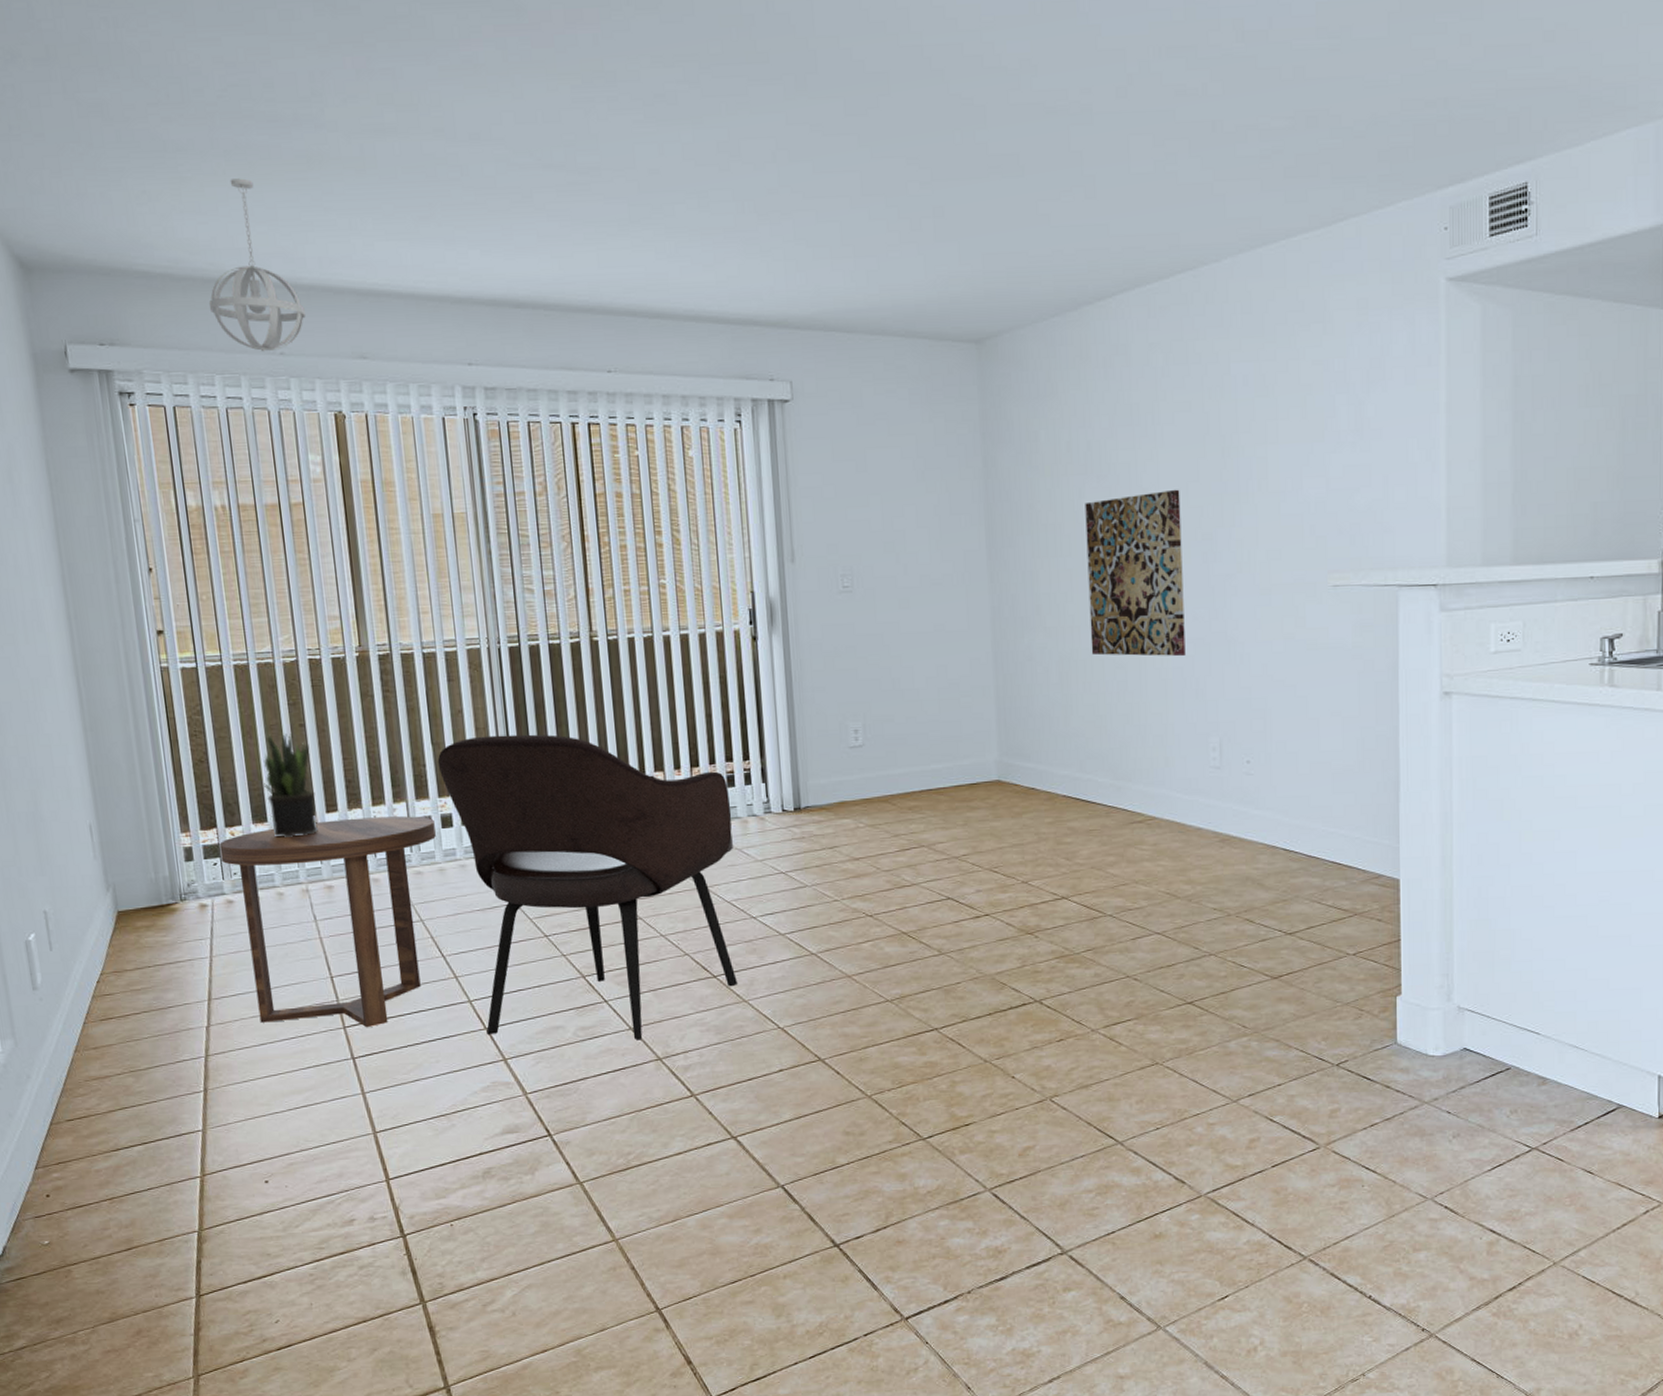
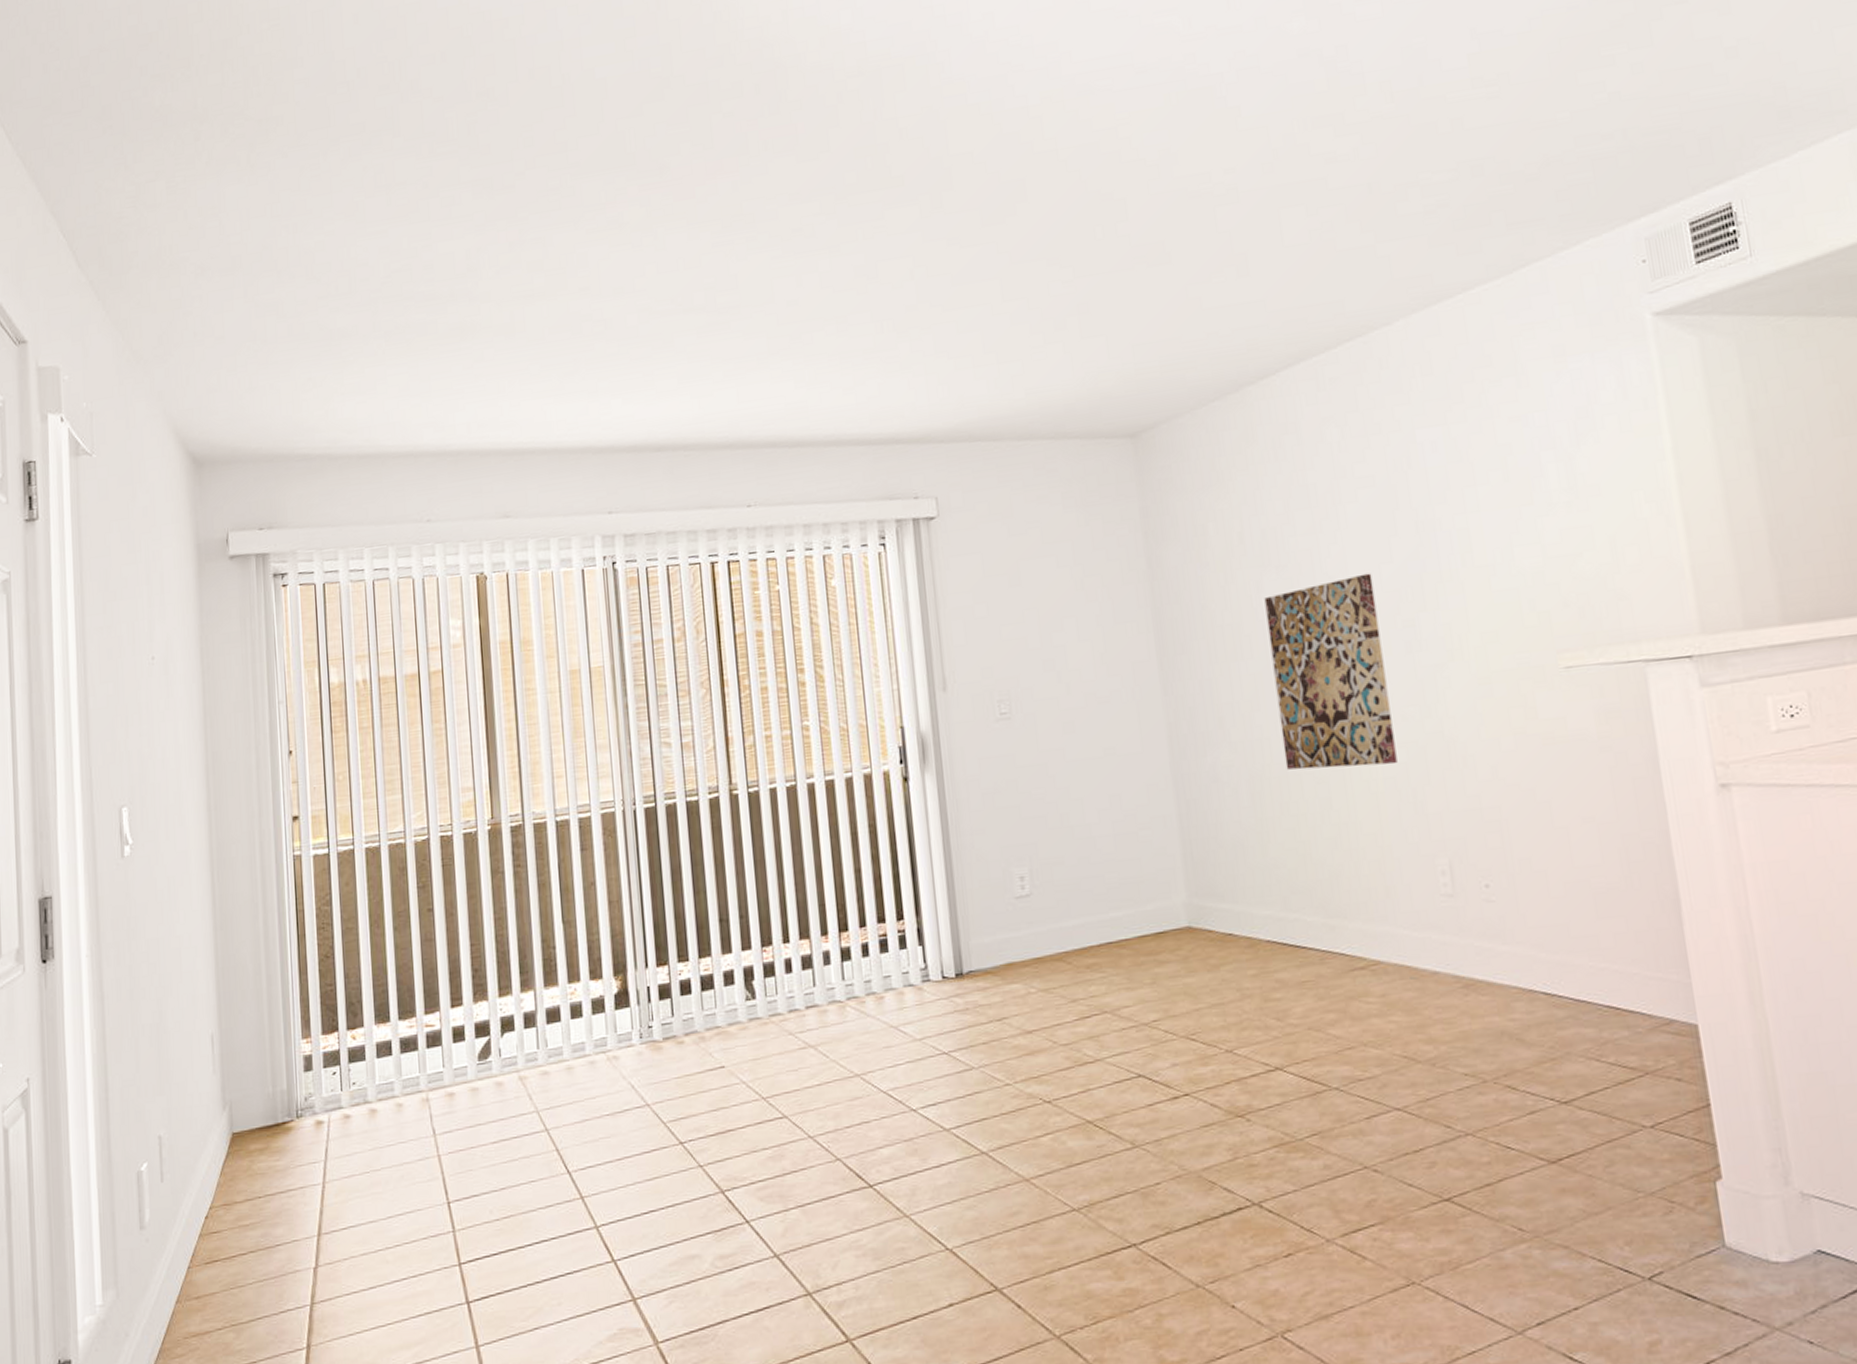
pendant light: present [208,178,306,352] -> none [362,356,453,521]
side table: present [219,816,436,1028] -> none [340,1006,564,1264]
potted plant: present [263,734,318,837] -> none [388,920,442,1039]
armchair: present [437,734,738,1040] -> none [568,904,898,1271]

